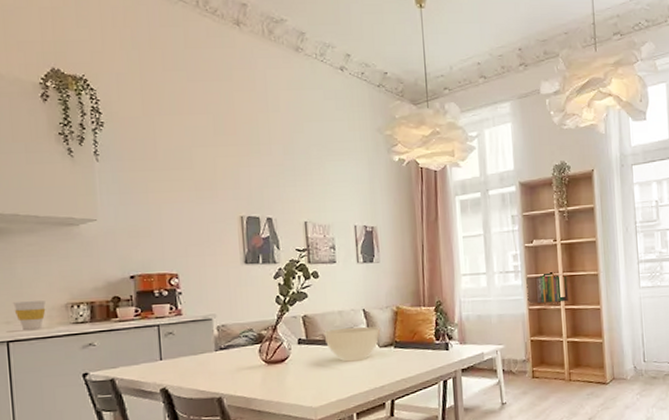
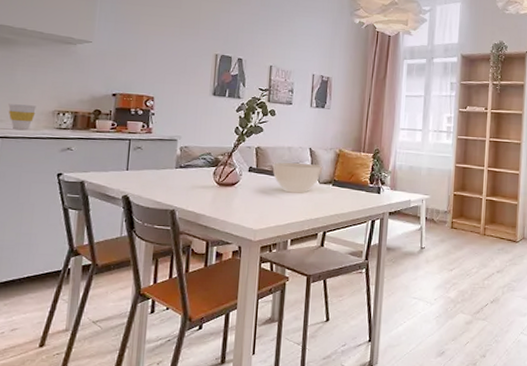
books: present [535,273,568,304] -> none [463,137,493,164]

